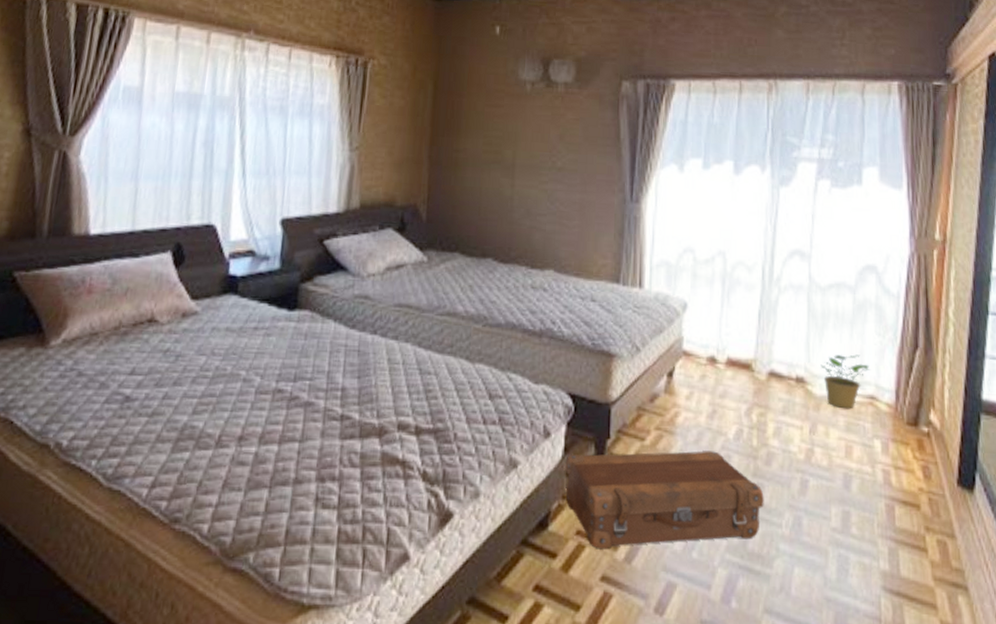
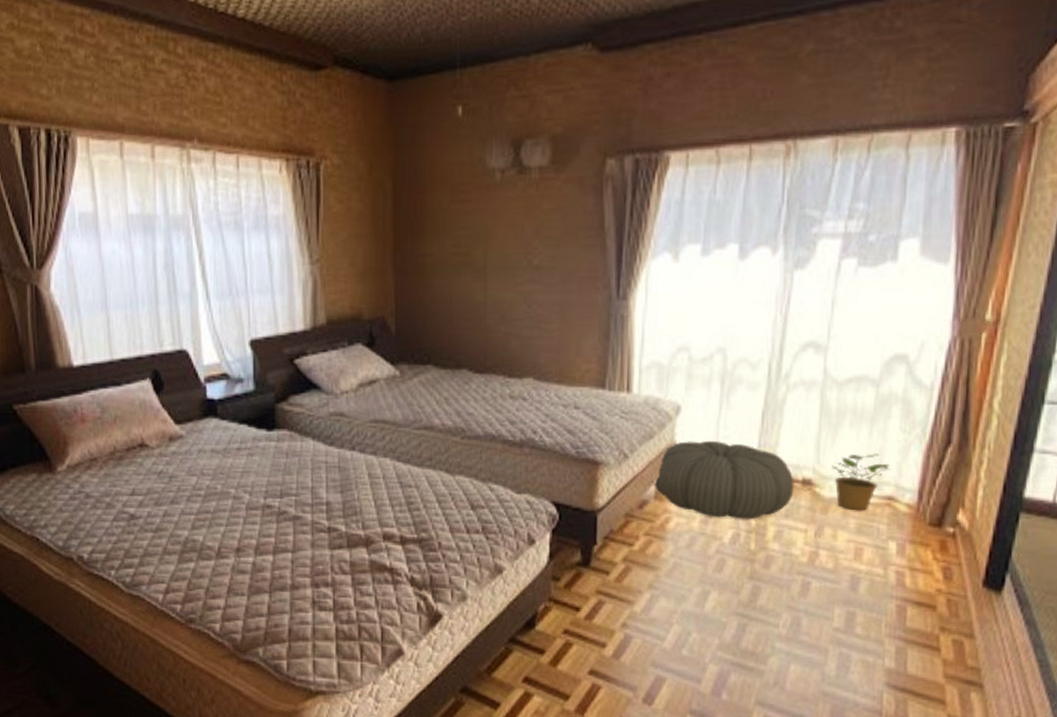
suitcase: present [565,451,764,549] -> none [551,555,761,647]
pouf: none [662,336,789,416] -> present [652,440,794,520]

